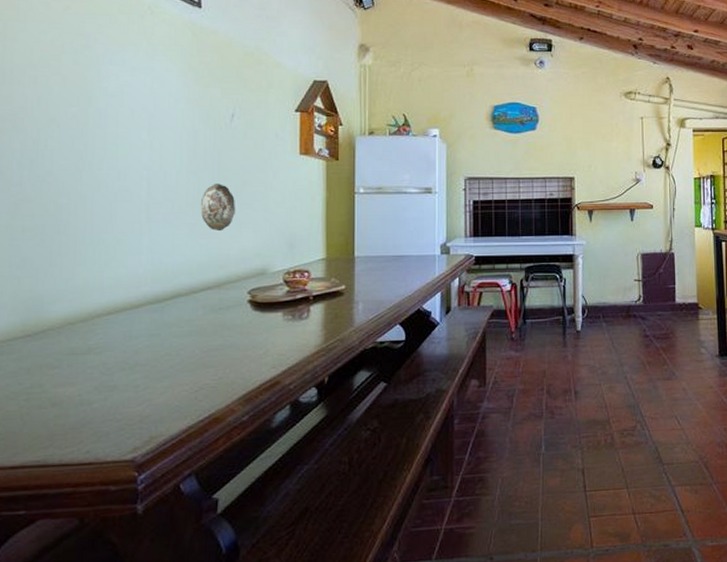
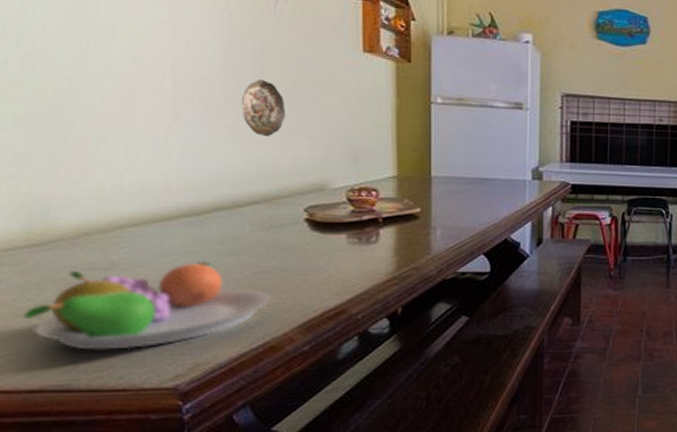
fruit bowl: none [13,342,218,428] -> present [22,261,272,350]

